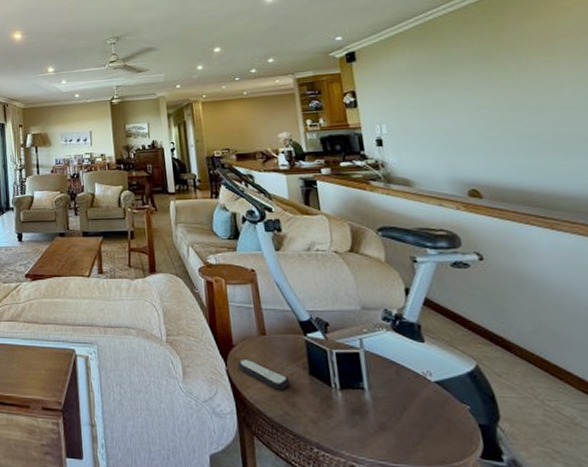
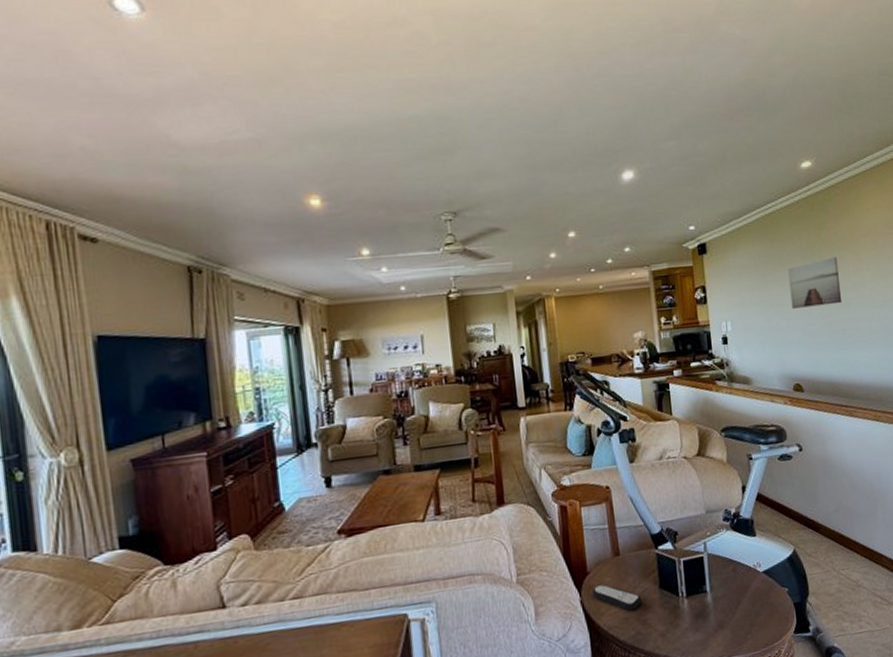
wall art: none [455,59,533,113] -> present [788,257,842,309]

